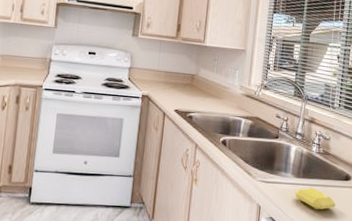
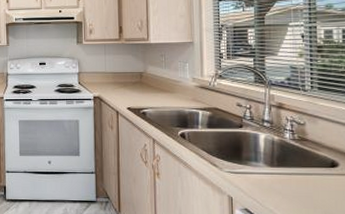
soap bar: present [294,187,335,210] -> none [270,176,322,200]

